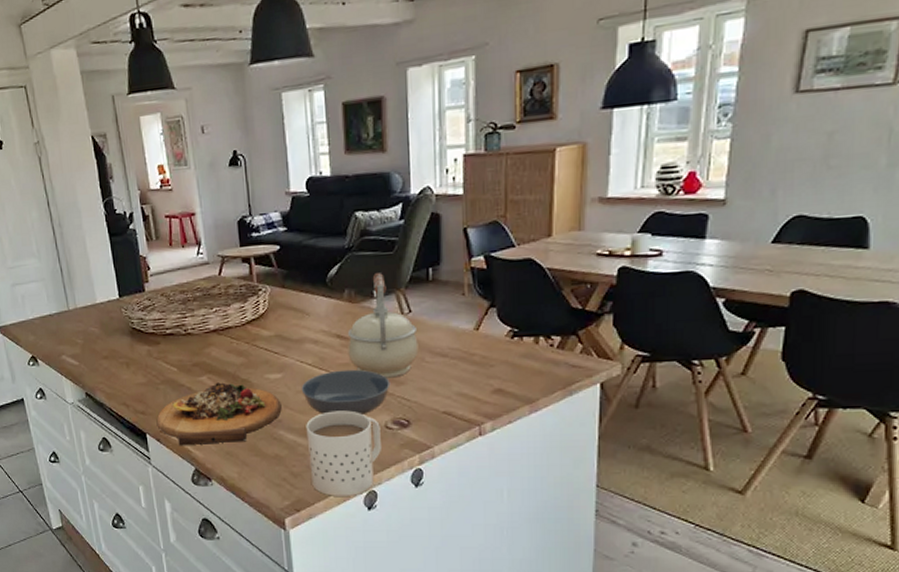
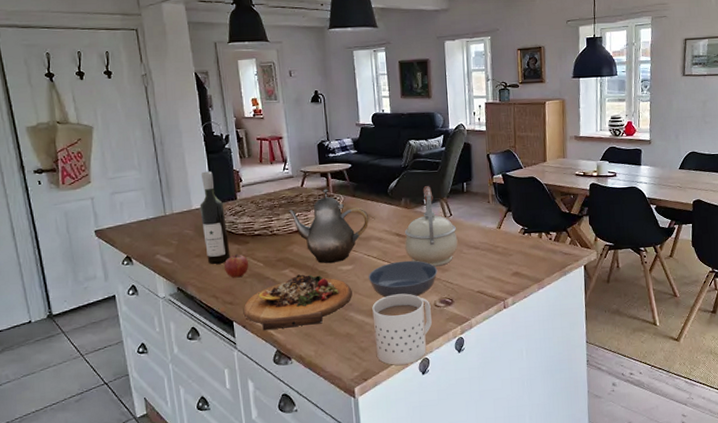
bottle: none [104,257,141,367] -> present [200,171,230,264]
fruit: none [134,356,162,384] -> present [224,254,249,278]
teapot: none [204,278,303,371] -> present [288,189,369,264]

